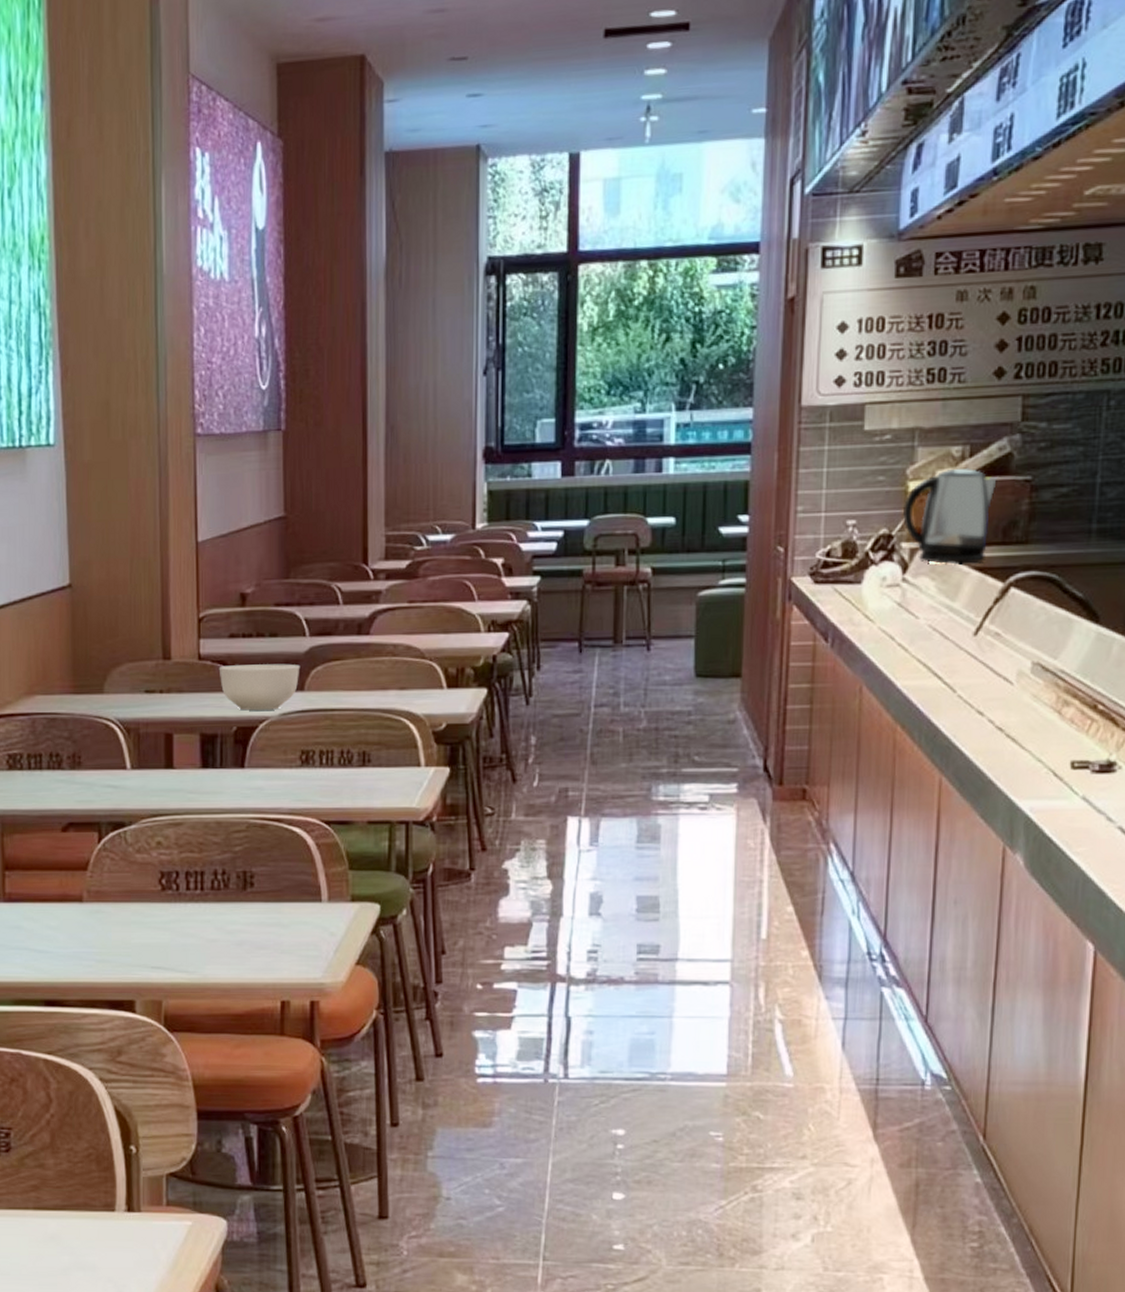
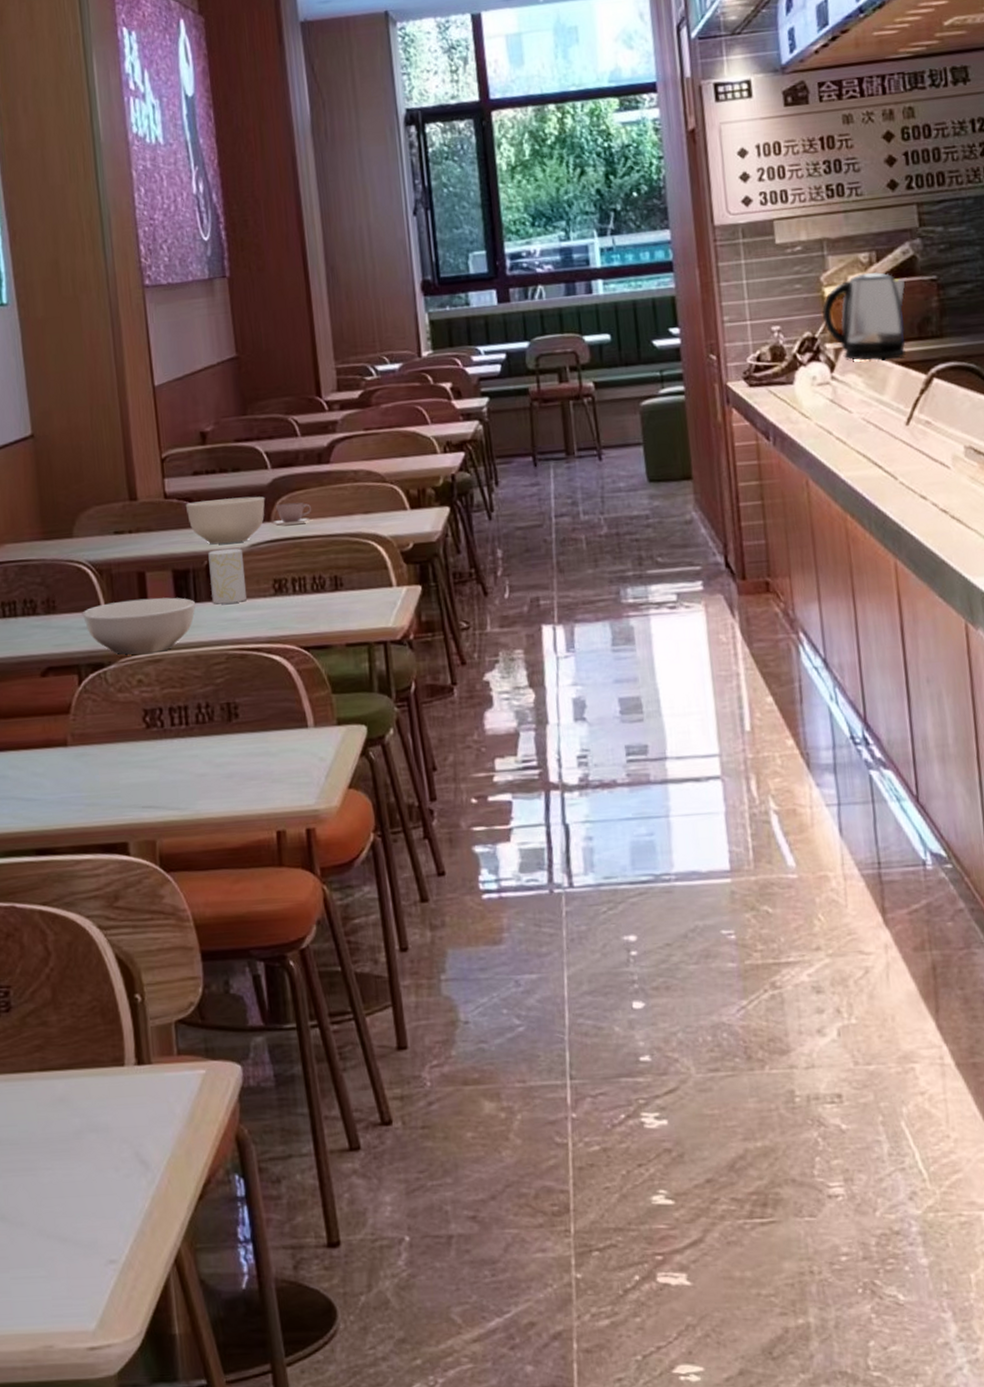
bowl: none [106,760,221,816] -> present [82,597,196,655]
cup: none [238,715,273,772] -> present [208,548,248,604]
teacup: none [304,673,347,697] -> present [271,502,312,526]

